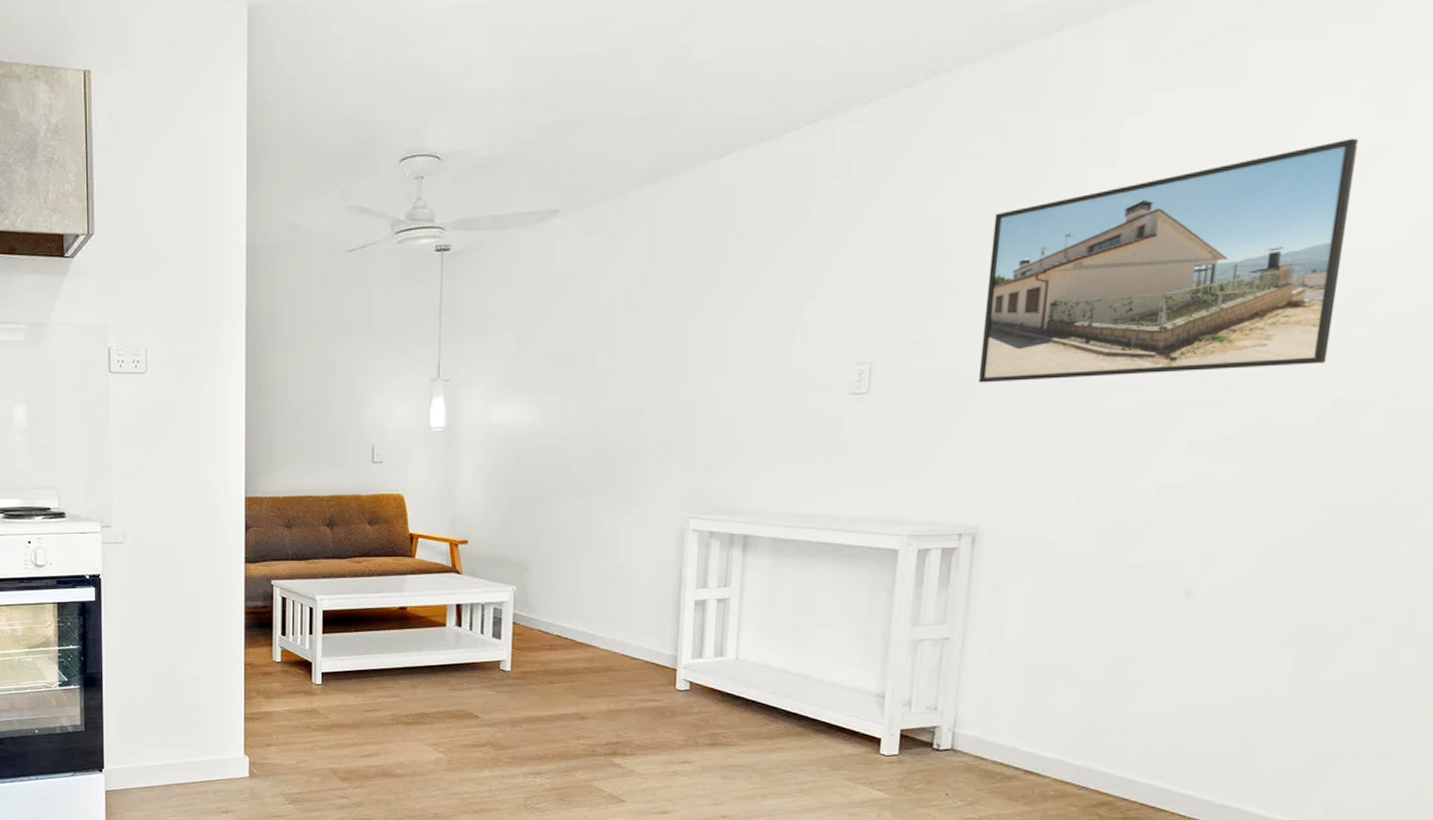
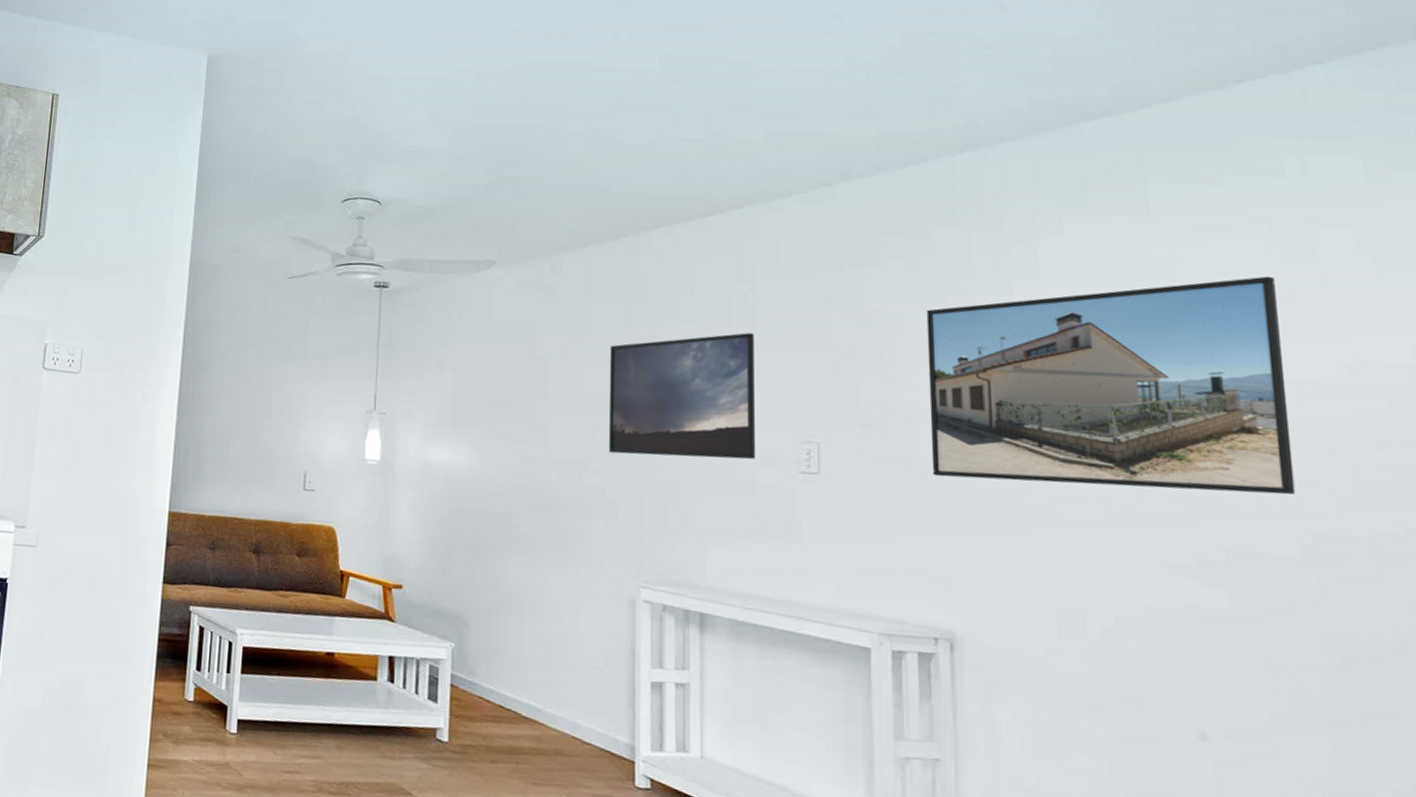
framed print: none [666,258,818,395] -> present [608,333,756,460]

